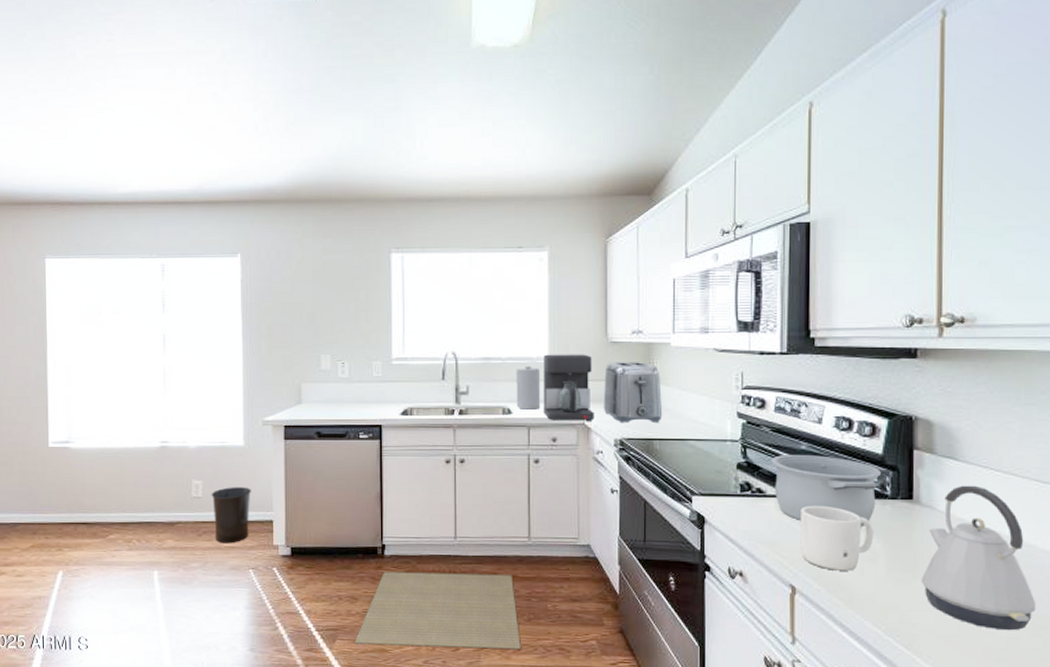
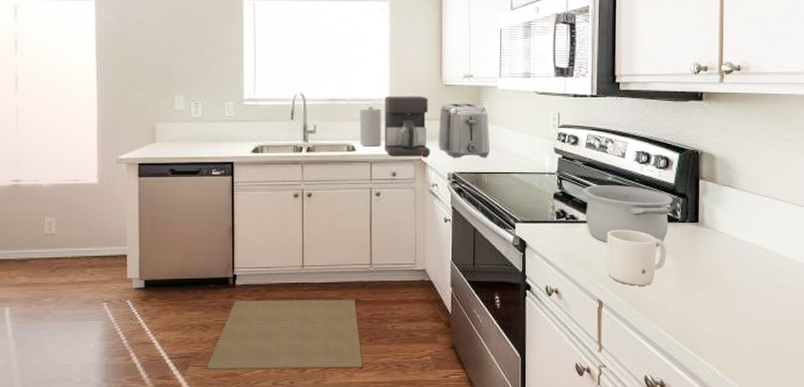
waste bin: present [211,487,251,544] -> none [64,223,105,278]
kettle: present [921,485,1037,631] -> none [704,209,795,332]

